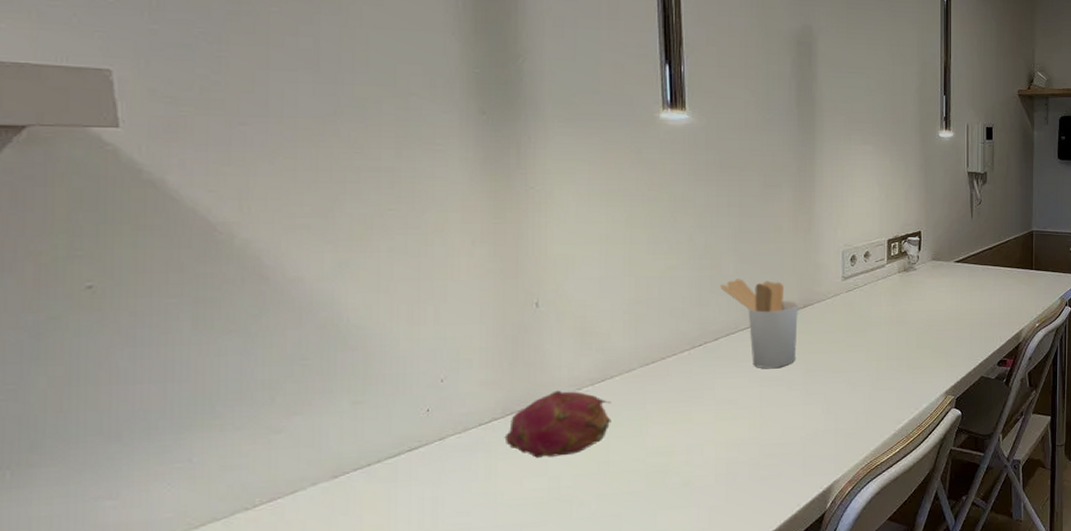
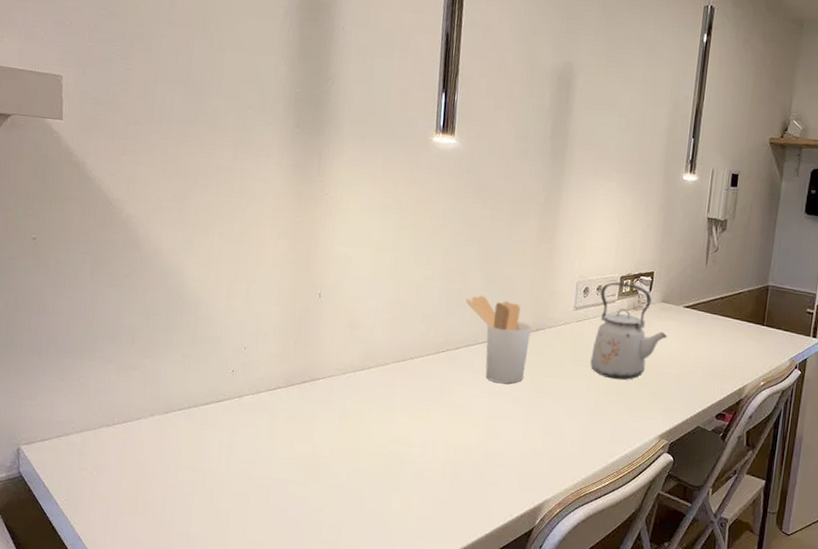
fruit: present [504,390,612,458] -> none [284,372,367,429]
kettle: none [866,246,942,345] -> present [590,282,668,380]

